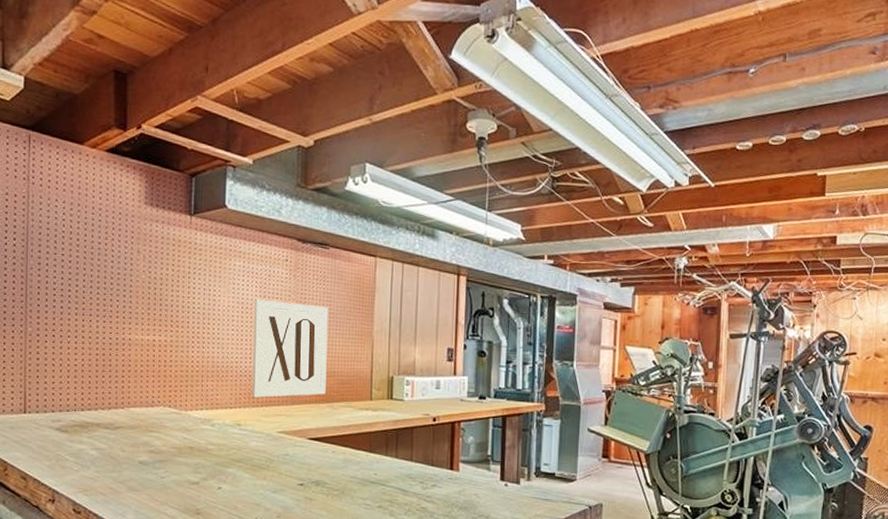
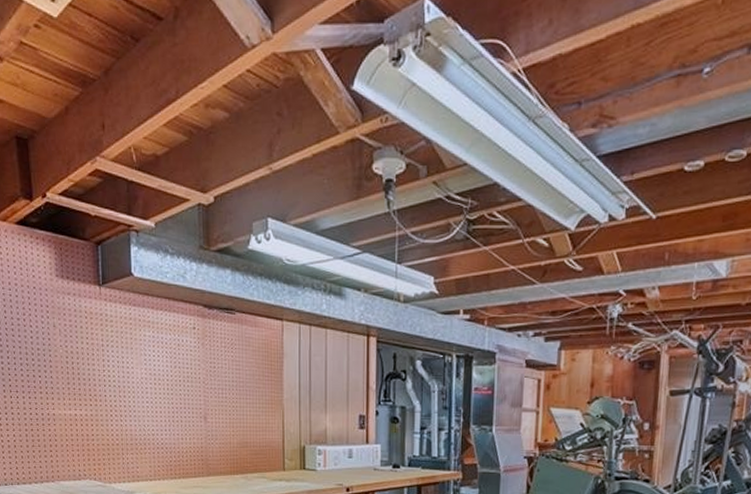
wall art: present [252,299,328,398] -> none [166,369,240,470]

